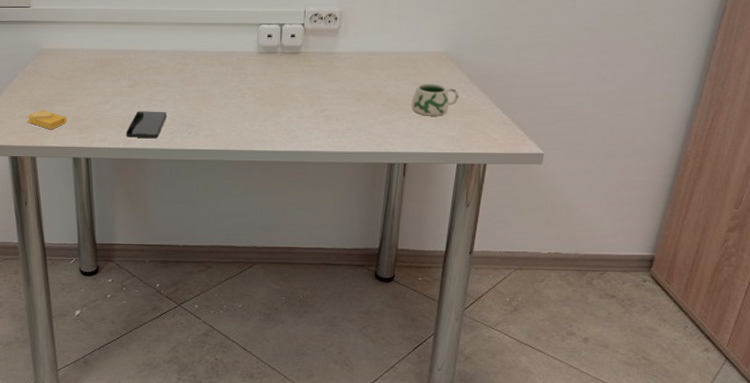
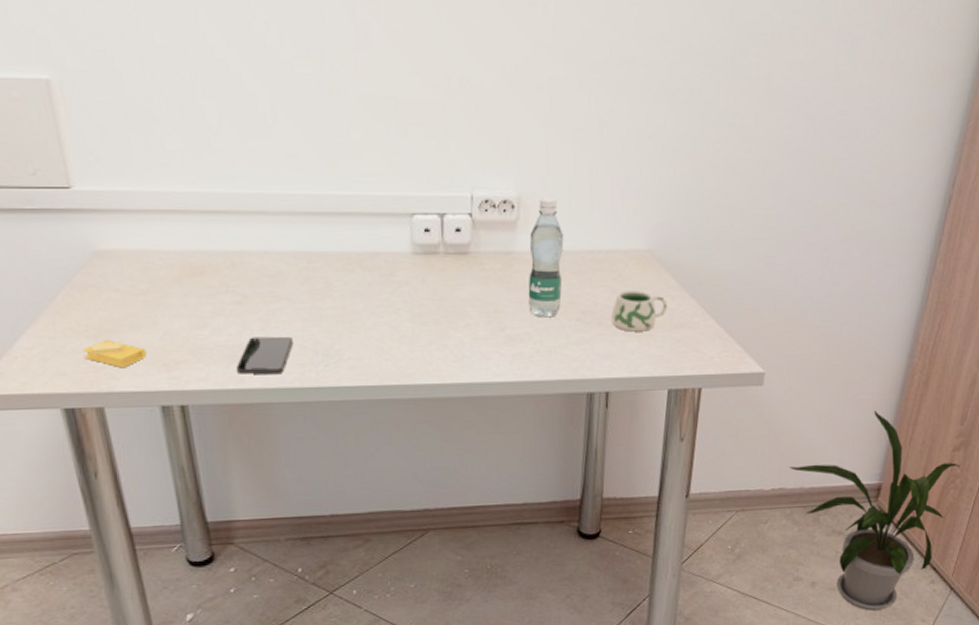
bottle: none [344,11,375,103] -> present [528,197,564,318]
house plant: none [564,191,735,370] -> present [789,410,960,611]

